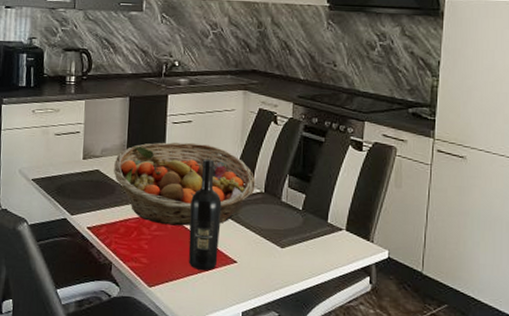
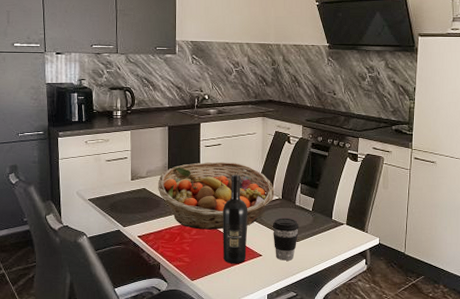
coffee cup: none [251,216,285,272] -> present [272,218,299,261]

